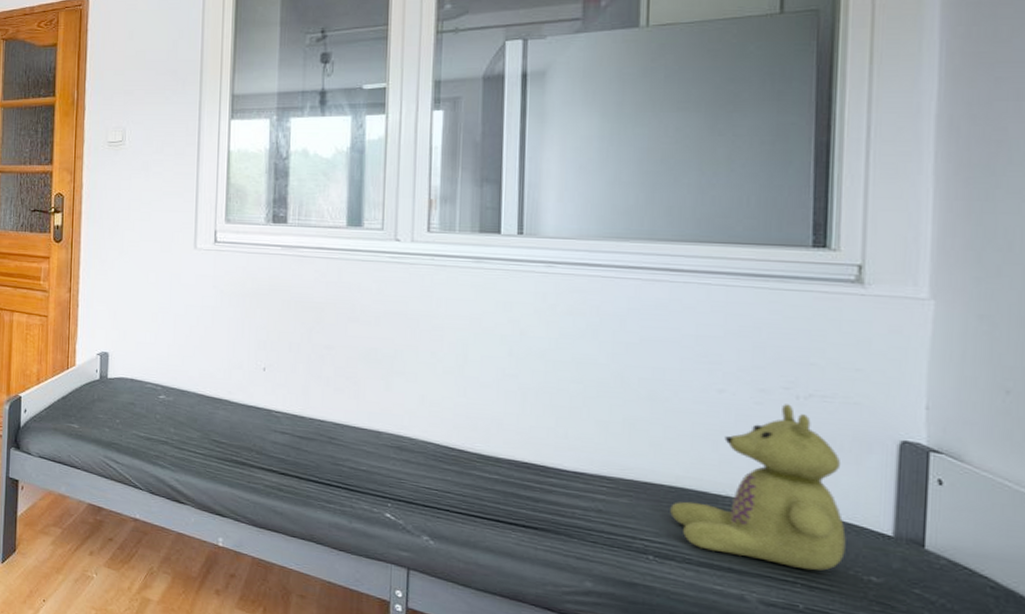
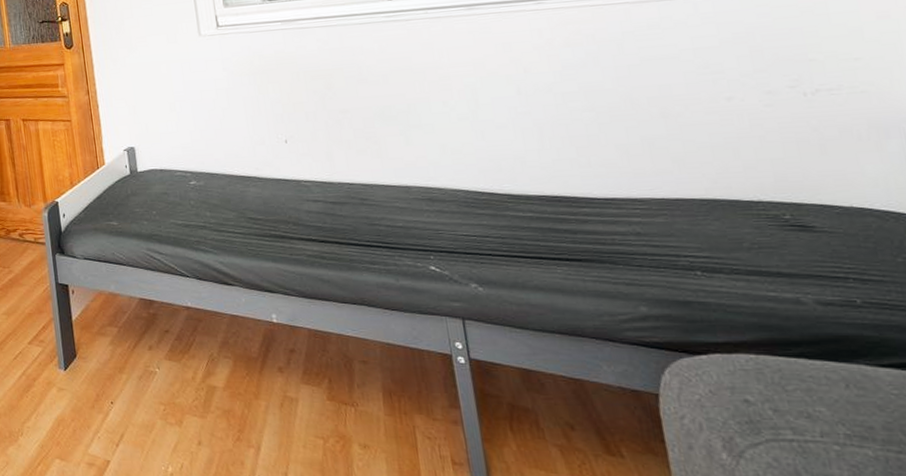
stuffed bear: present [670,404,846,571] -> none [706,102,889,263]

